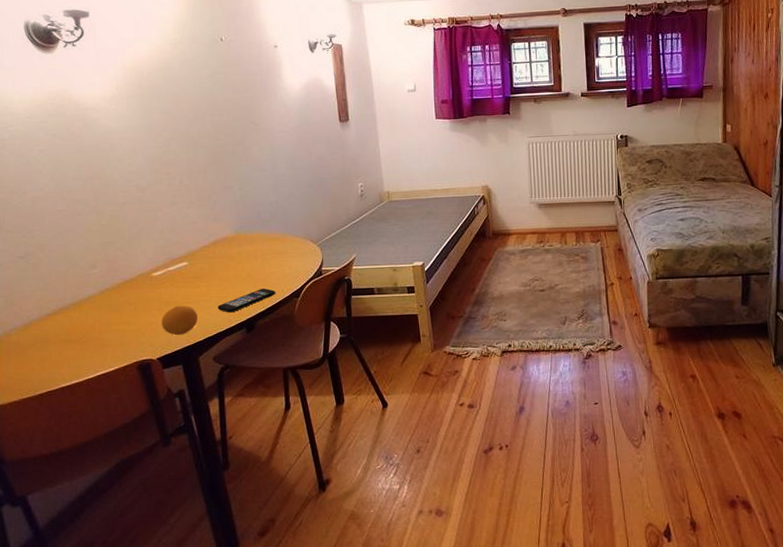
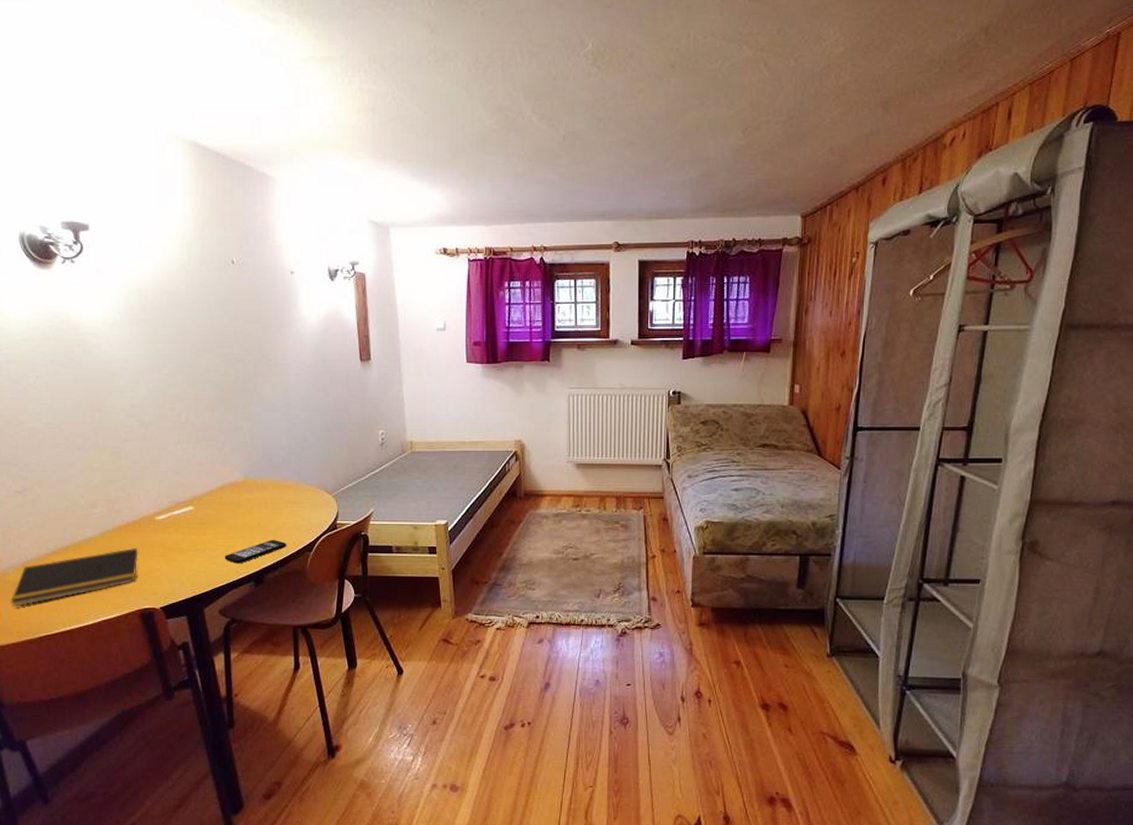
notepad: none [13,304,136,366] -> present [10,548,138,607]
fruit: present [162,305,199,335] -> none [165,552,204,584]

